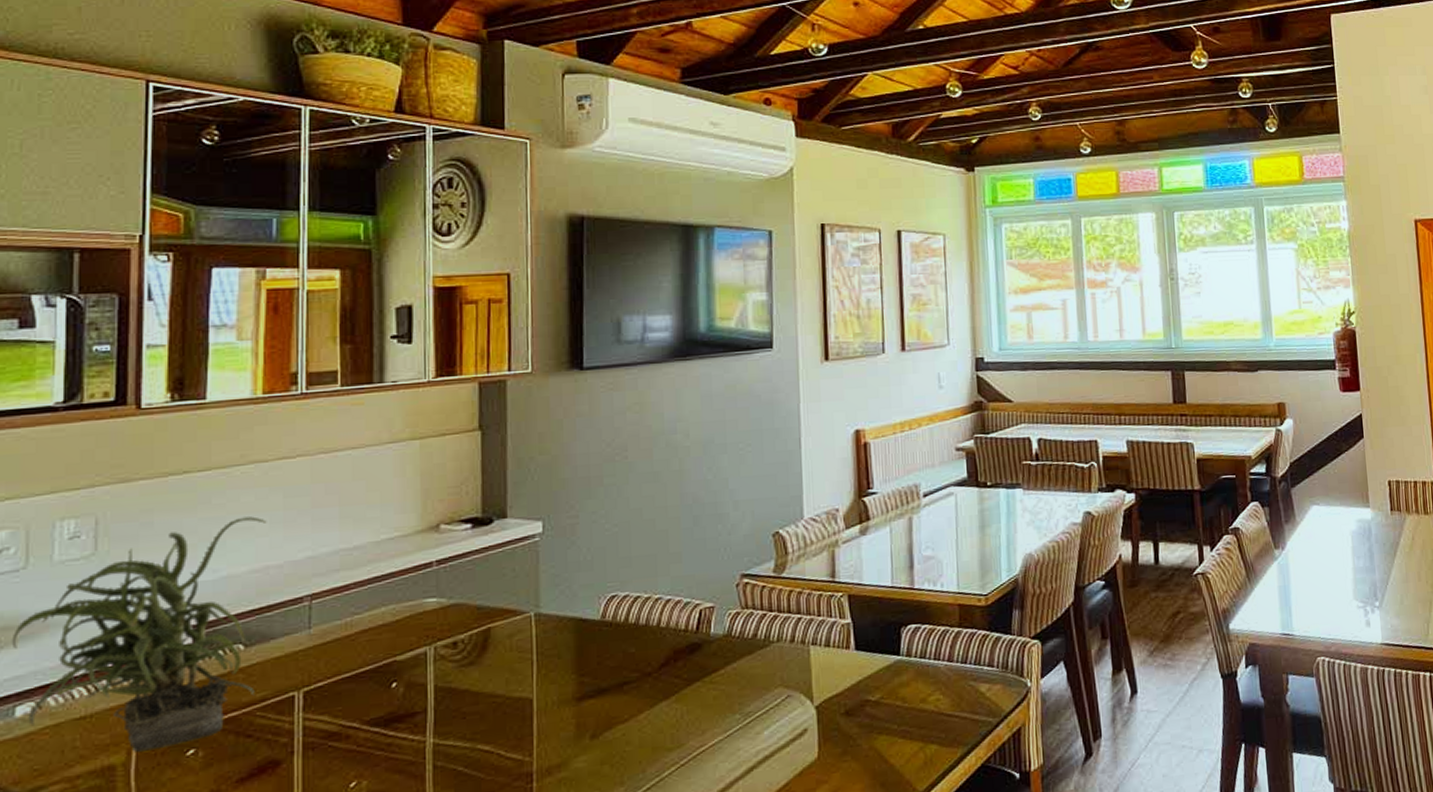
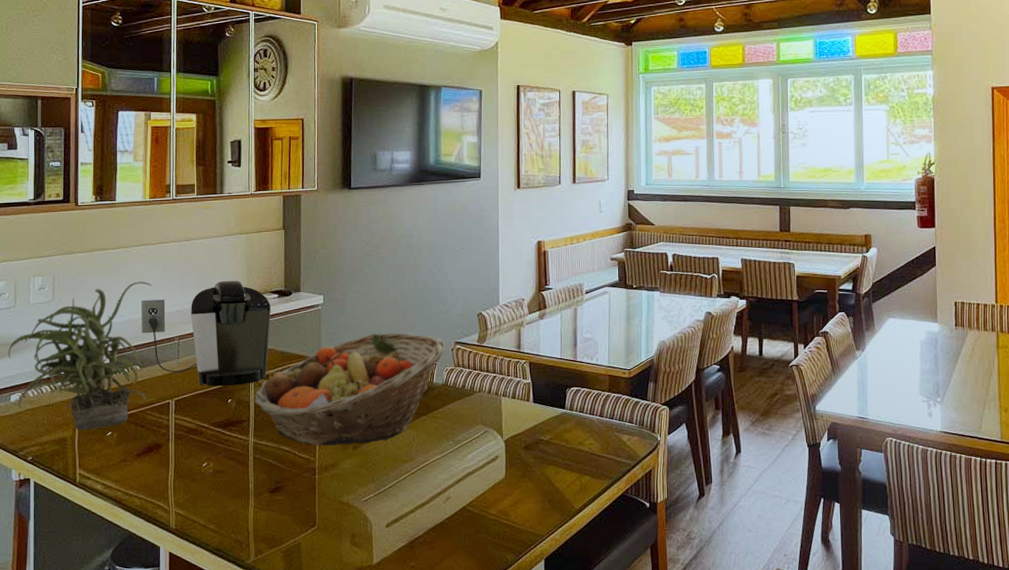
coffee maker: none [248,506,461,666] -> present [141,280,271,387]
fruit basket: none [434,567,728,741] -> present [254,333,446,447]

